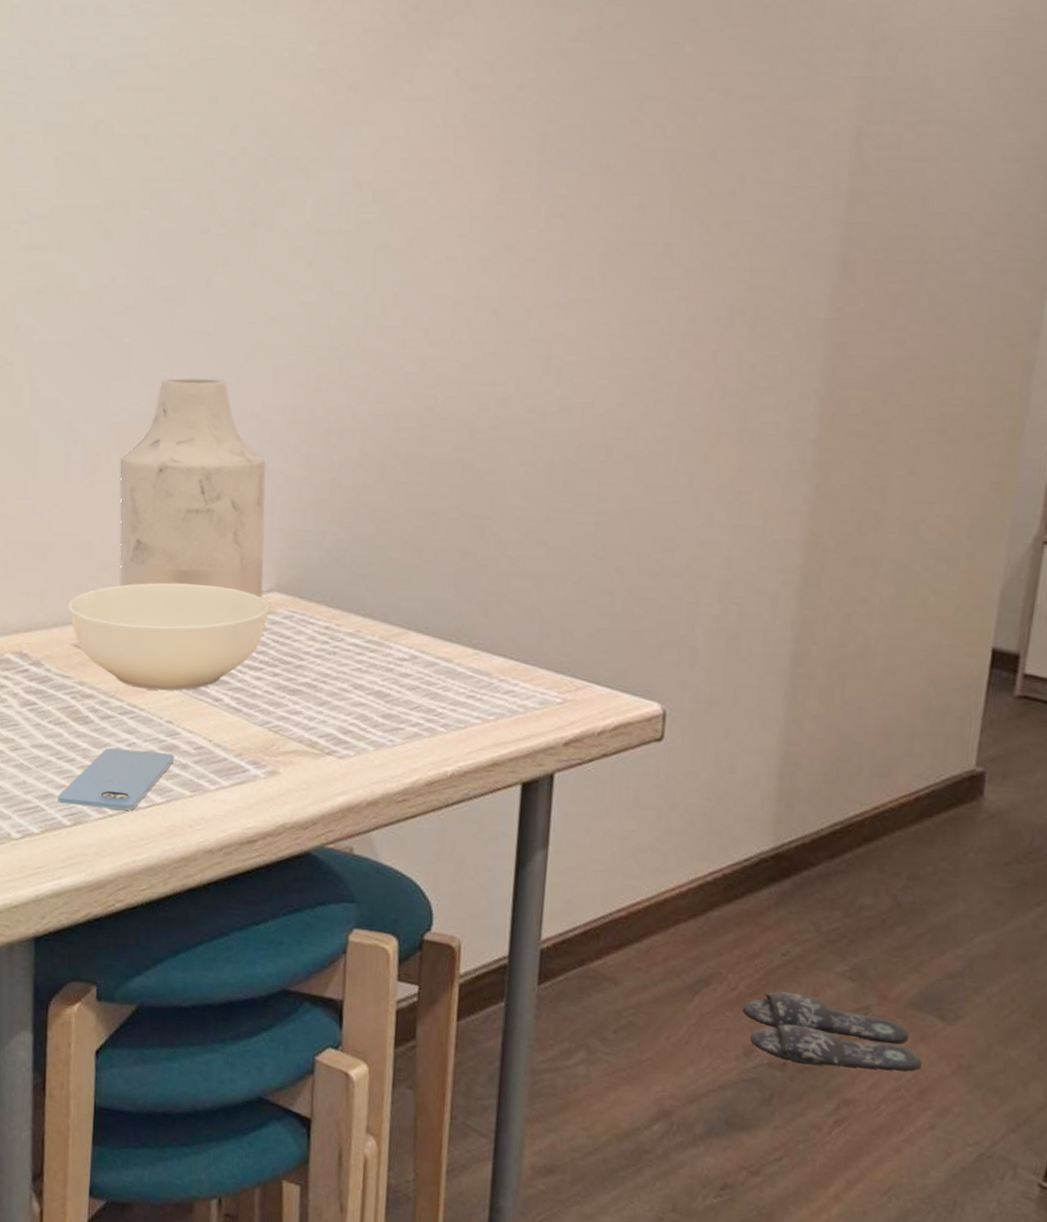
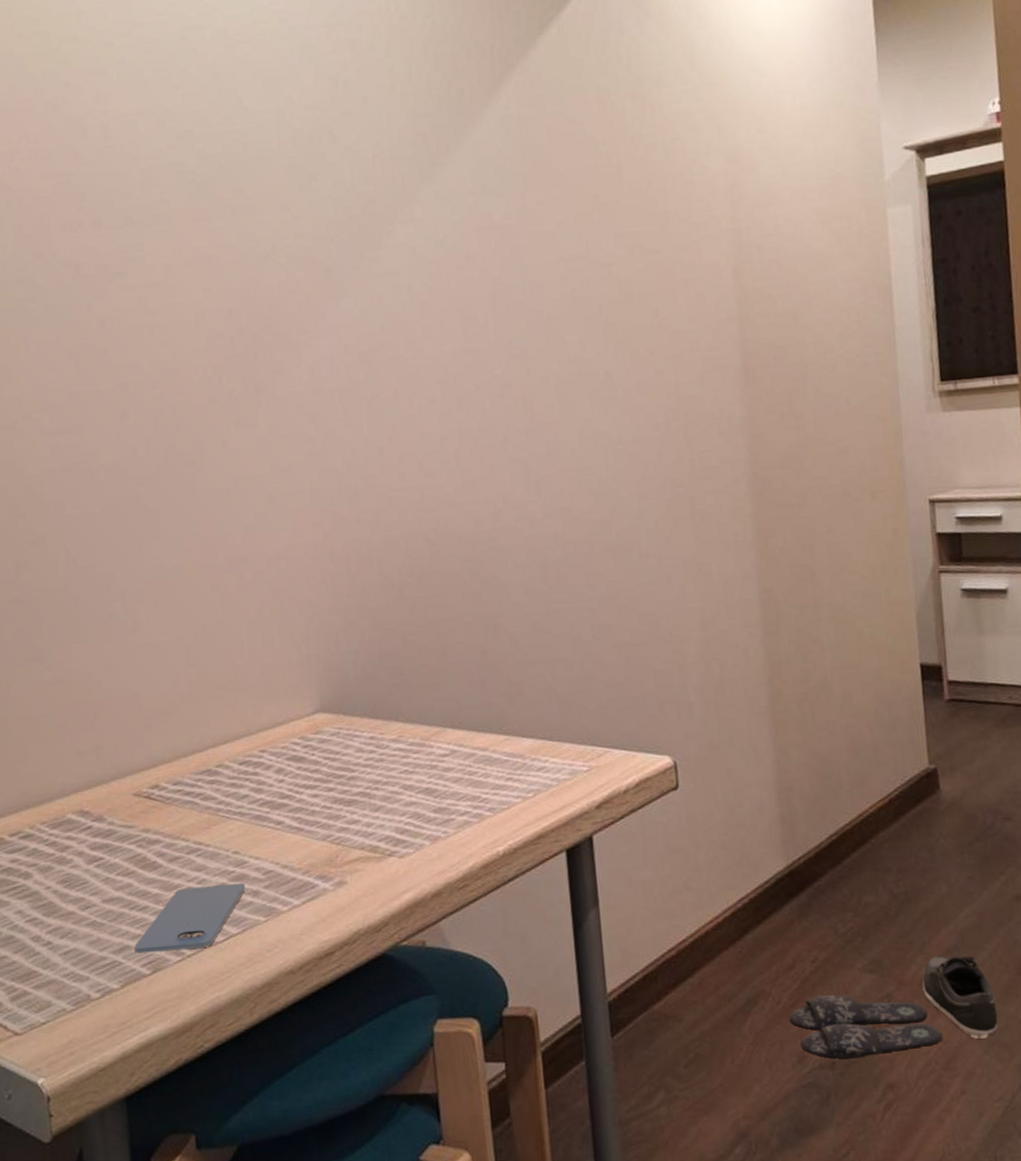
bowl: present [67,582,271,691] -> none [123,715,318,825]
vase: present [120,378,266,598] -> none [160,528,309,731]
shoe: none [908,978,996,1077] -> present [922,955,998,1039]

